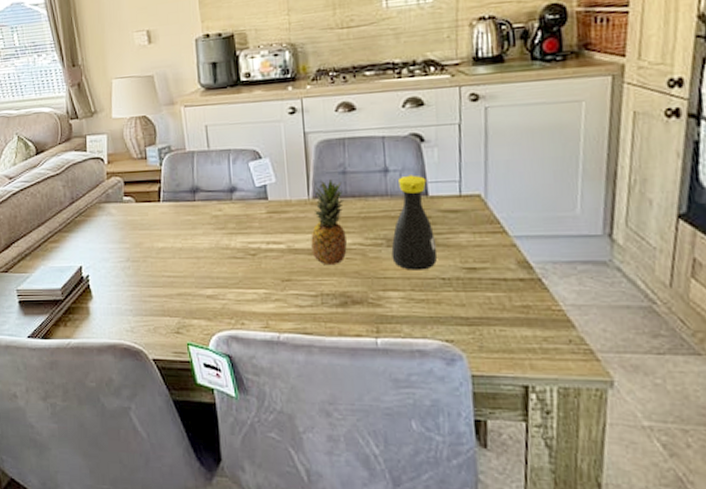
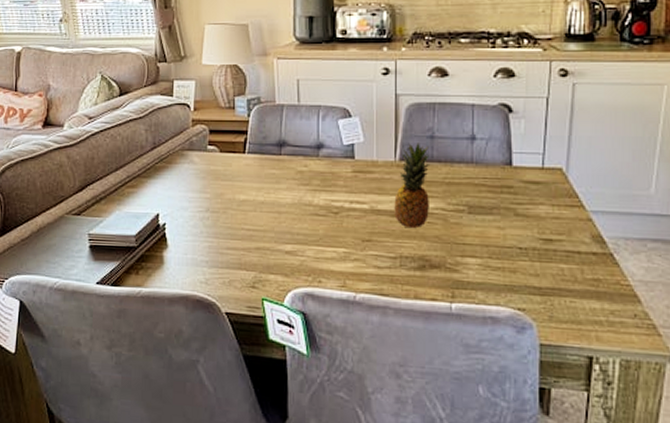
bottle: present [391,175,438,270] -> none [472,144,517,239]

